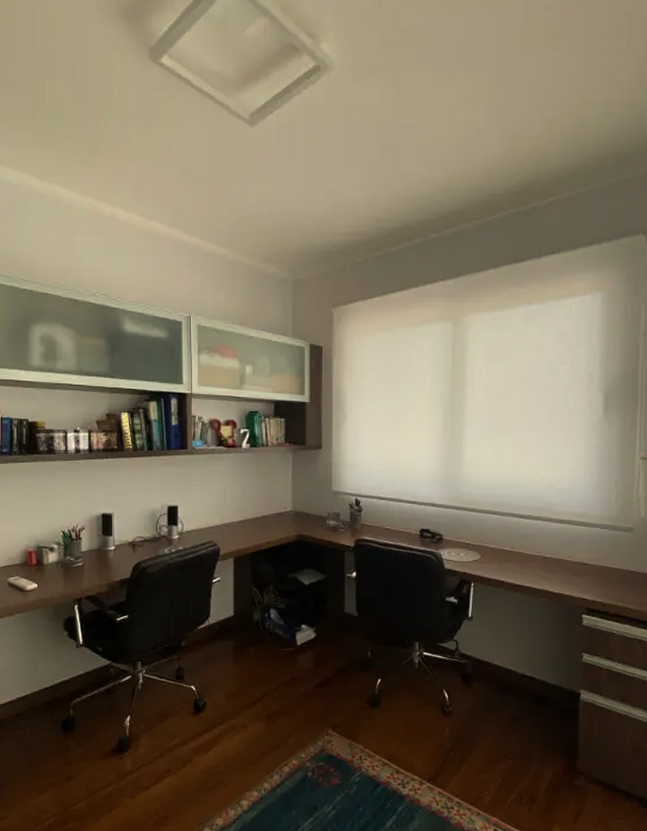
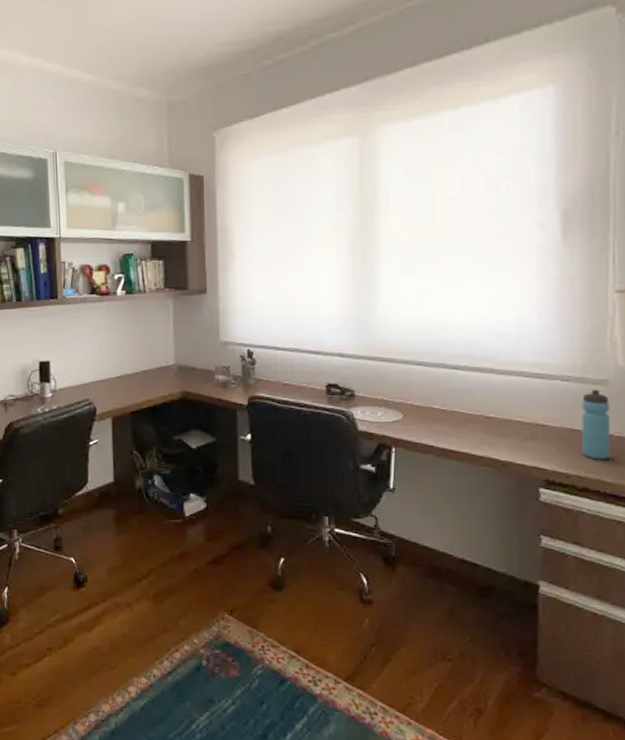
water bottle: none [614,535,634,591] -> present [582,389,610,460]

